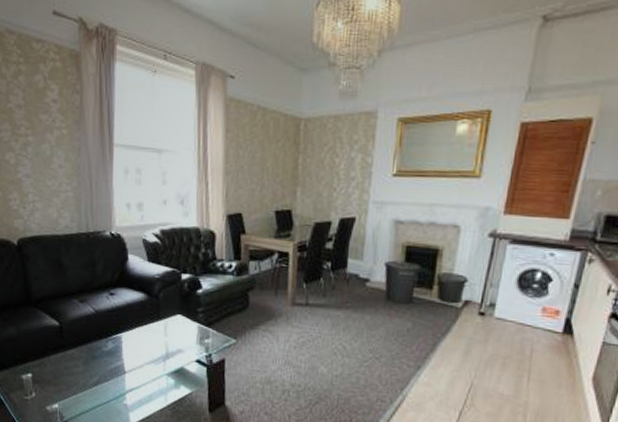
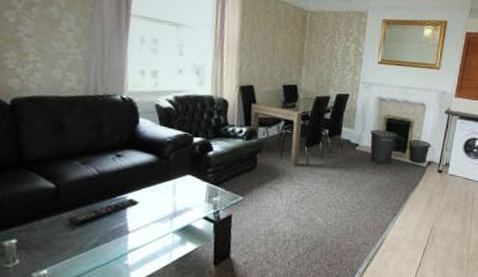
remote control: none [72,338,133,363] -> present [68,198,139,225]

